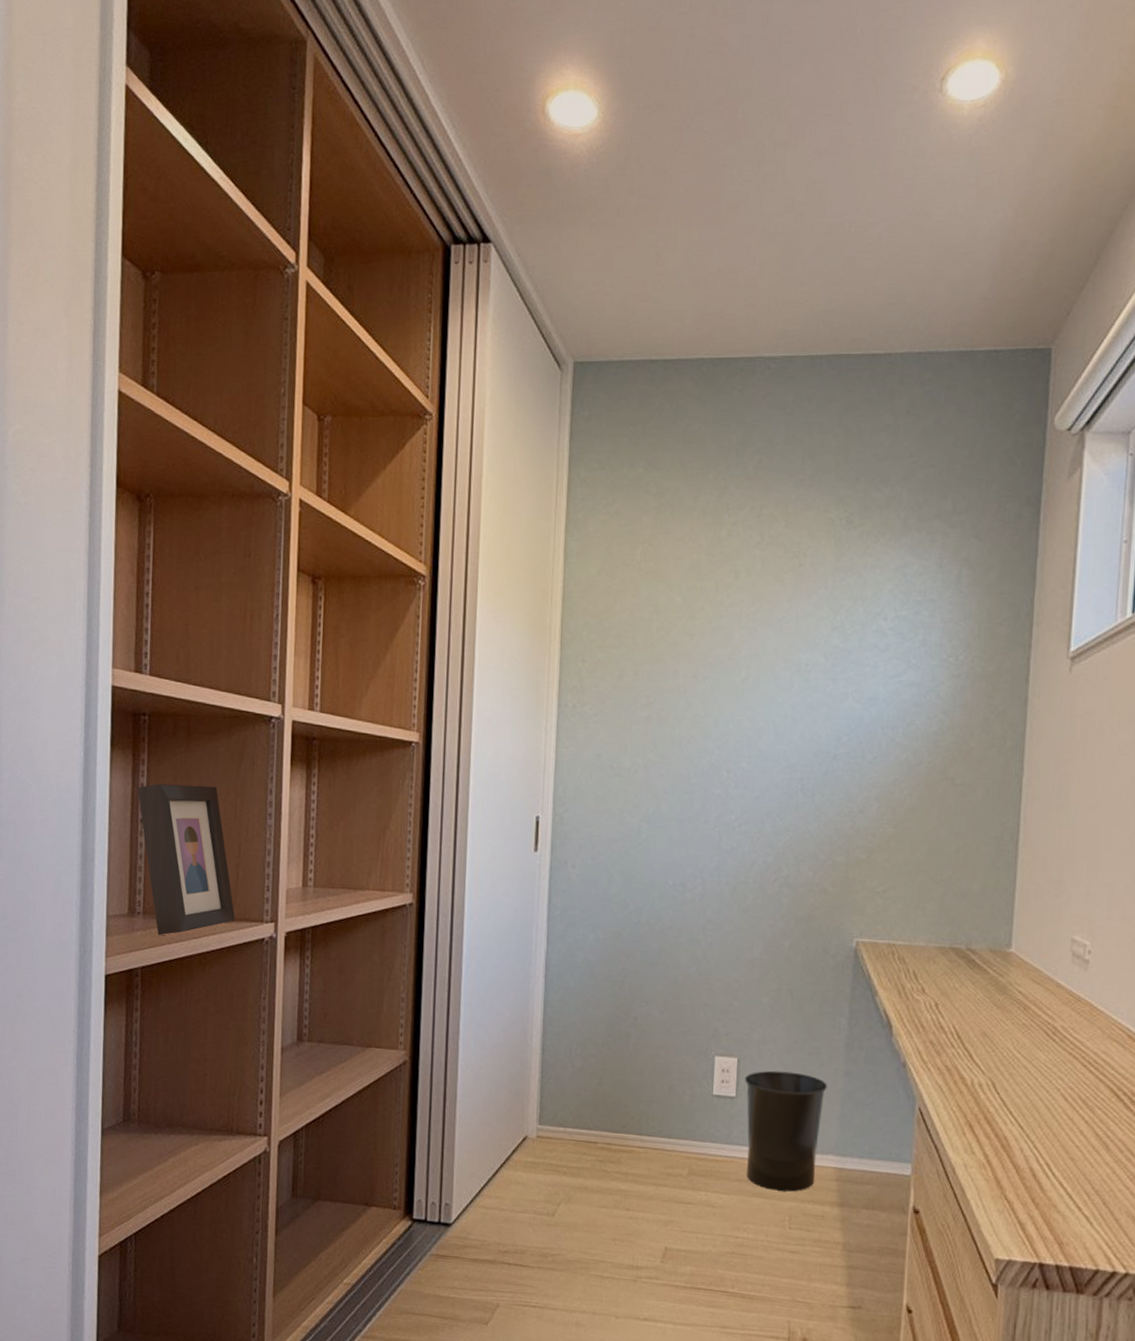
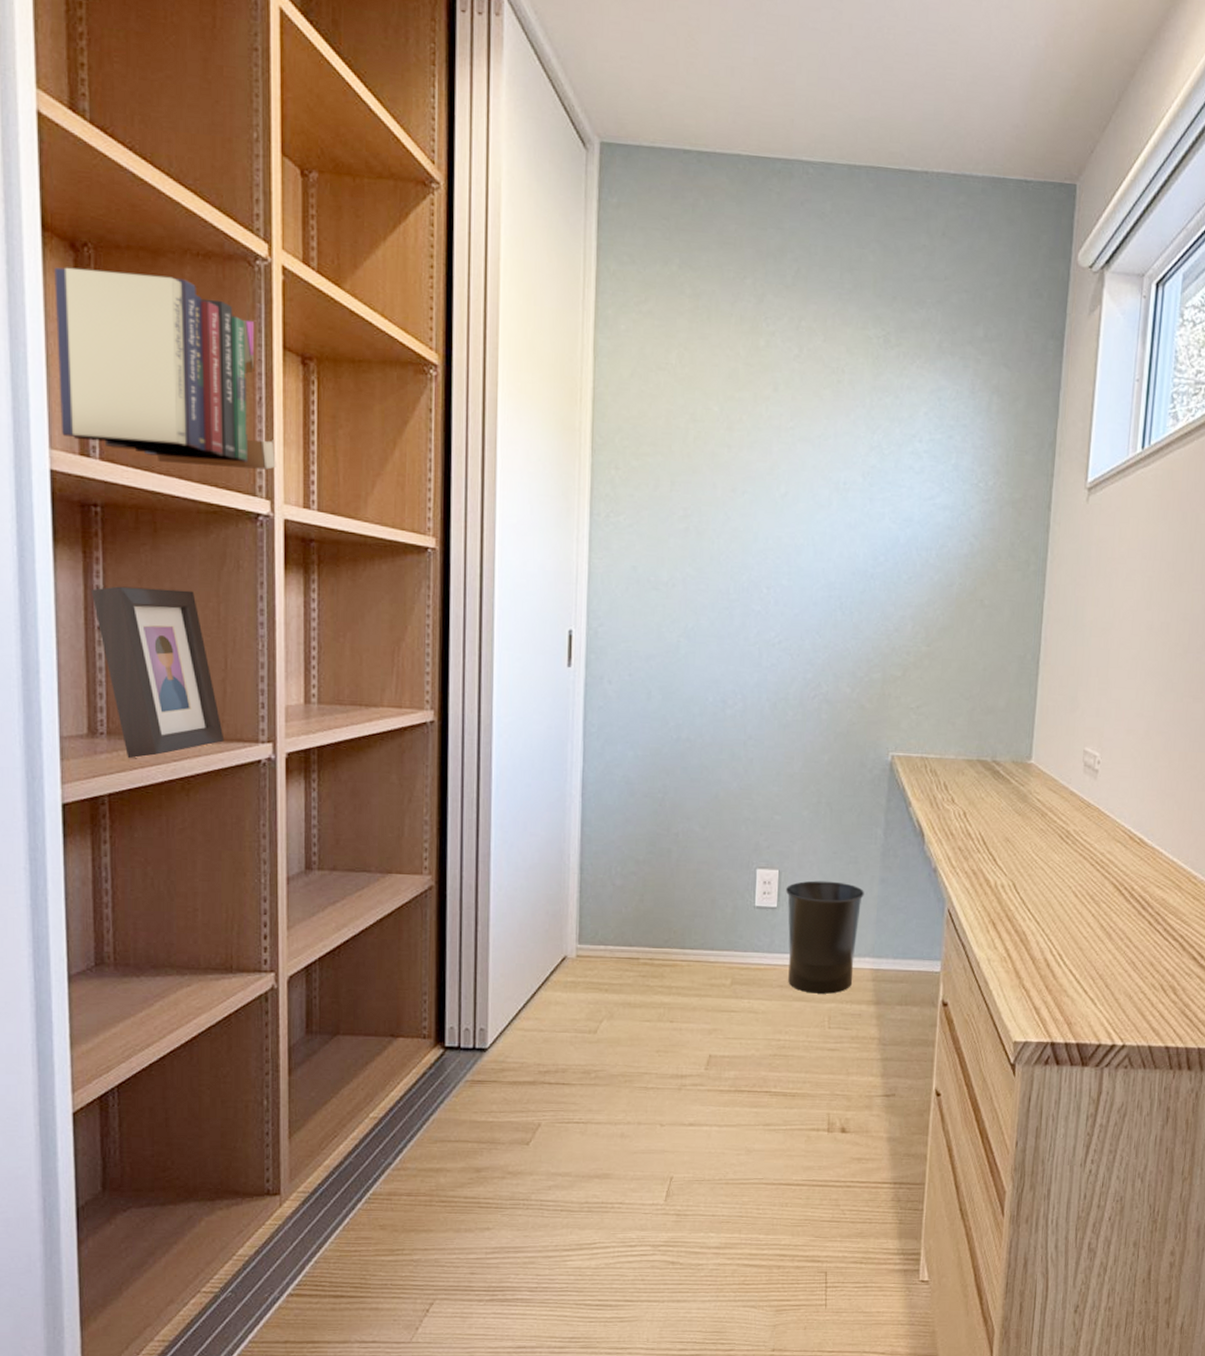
books: none [122,515,288,677] -> present [54,267,276,470]

